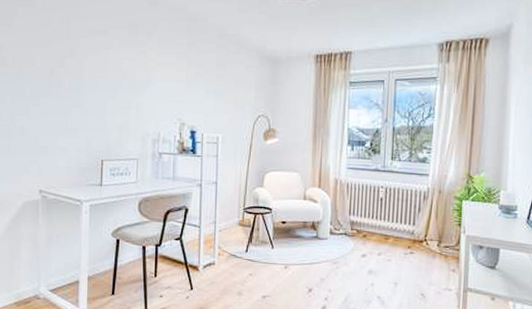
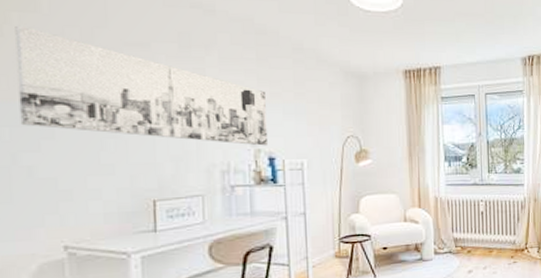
wall art: none [18,17,192,120] -> present [15,25,269,146]

